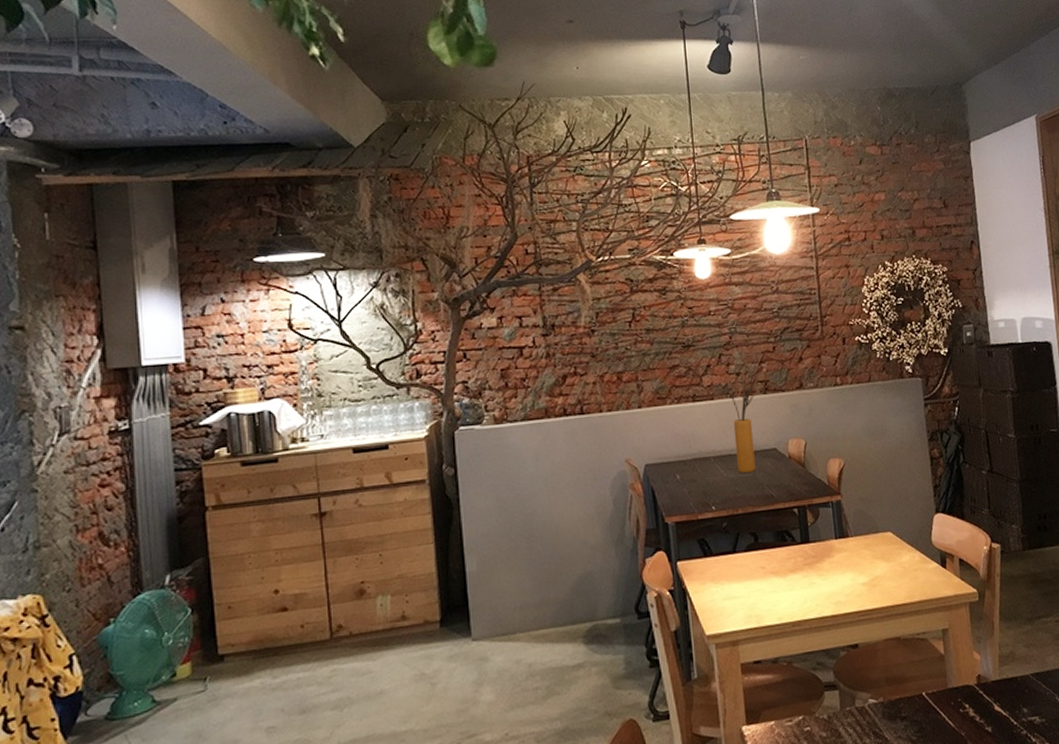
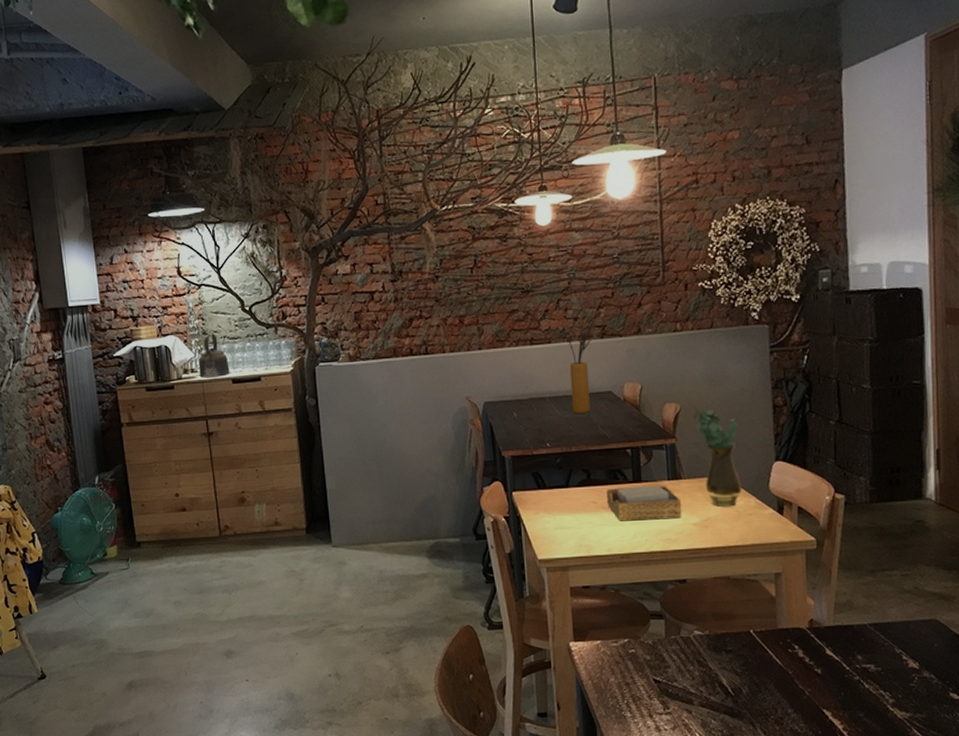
kettle: none [311,396,350,448] -> present [198,334,230,378]
napkin holder: none [775,545,851,587] -> present [607,485,682,521]
vase: none [856,461,906,564] -> present [693,406,742,506]

